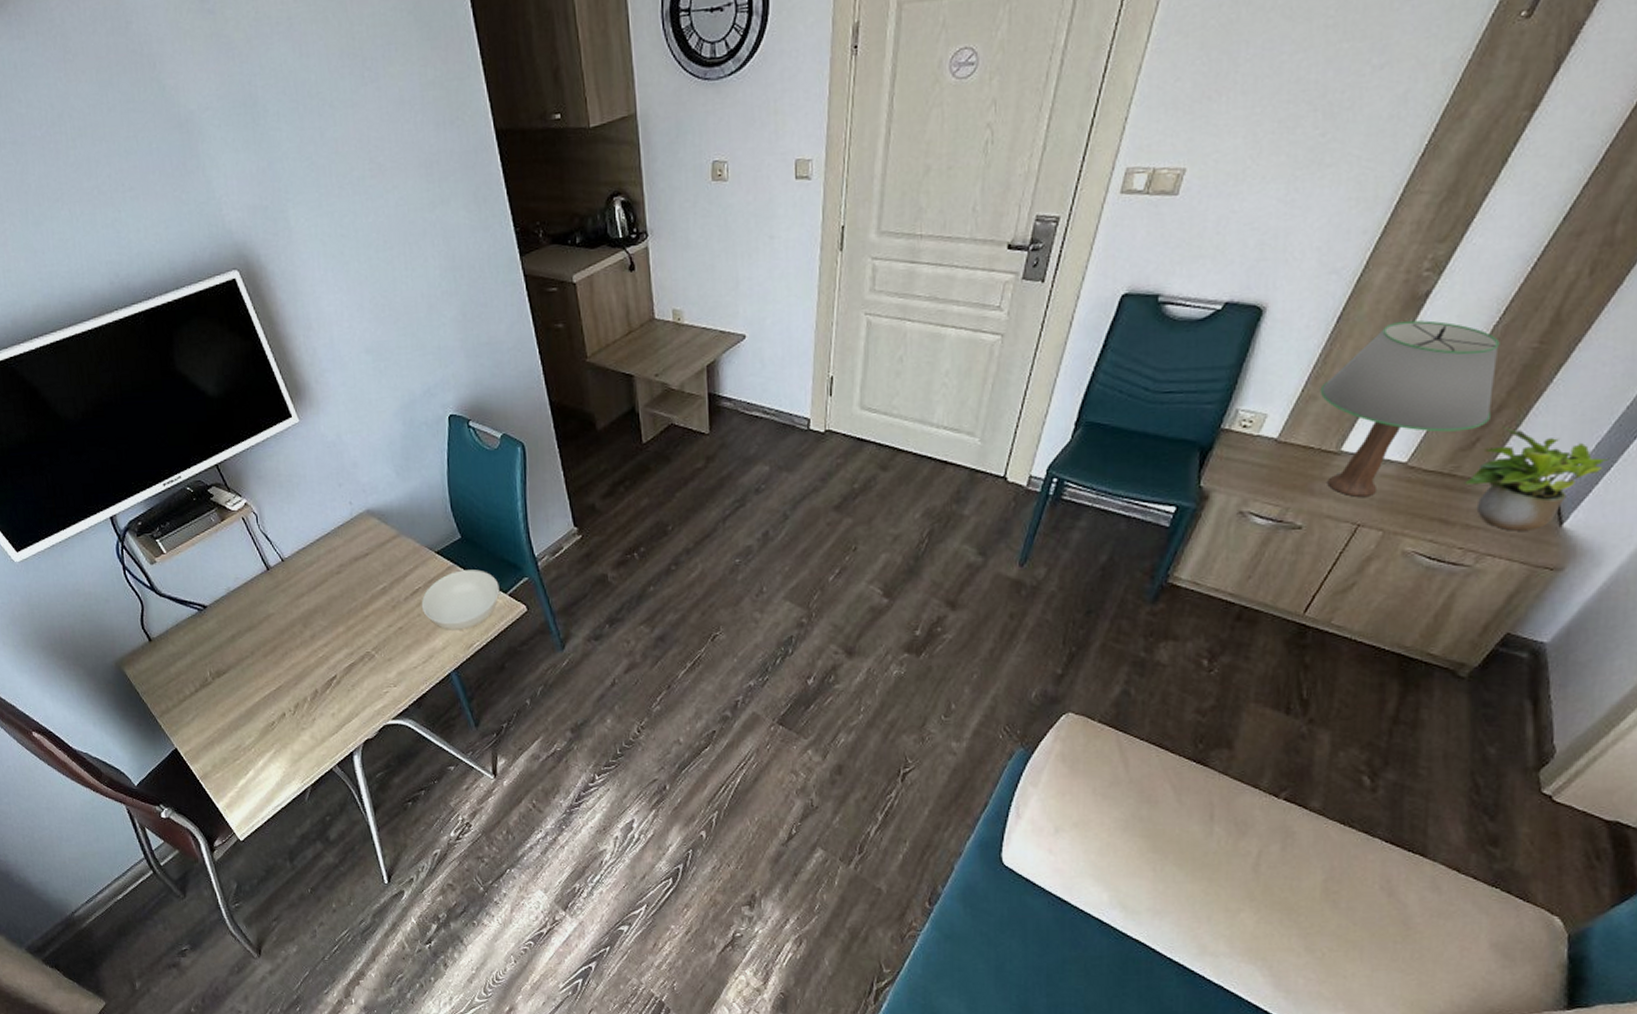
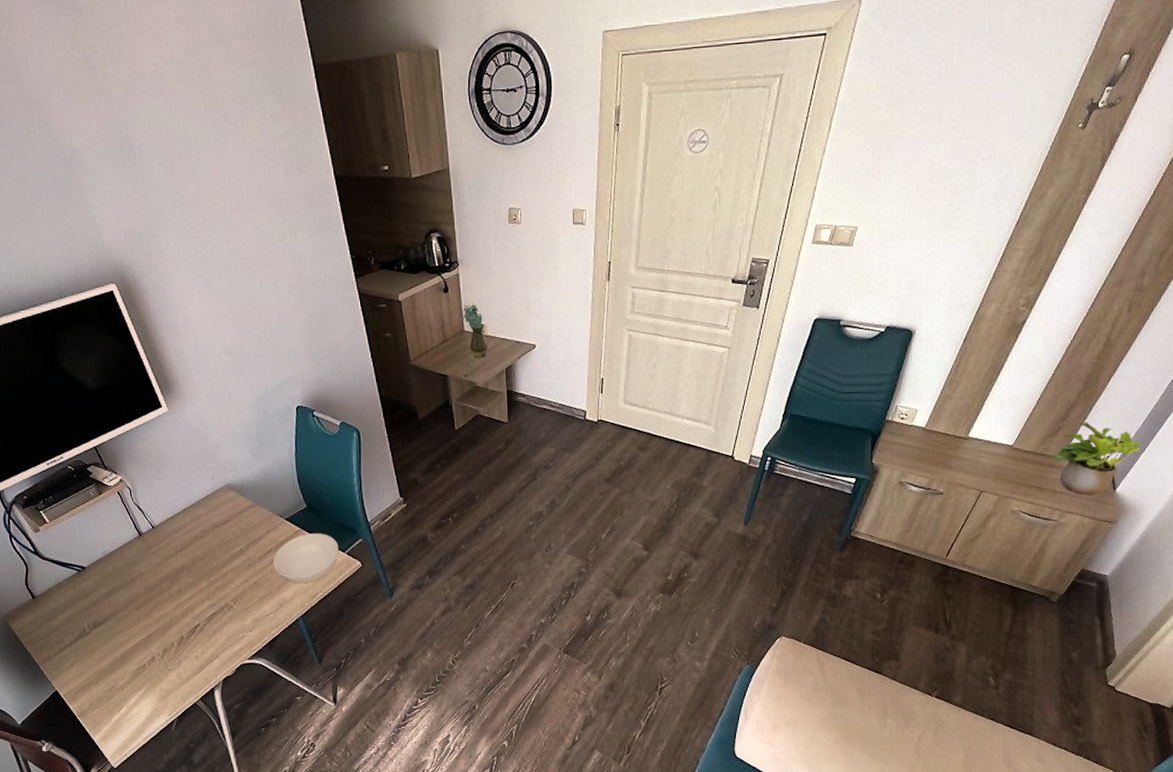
vase: none [653,283,684,353] -> present [463,303,488,358]
table lamp: present [1320,320,1500,497] -> none [953,342,1072,471]

